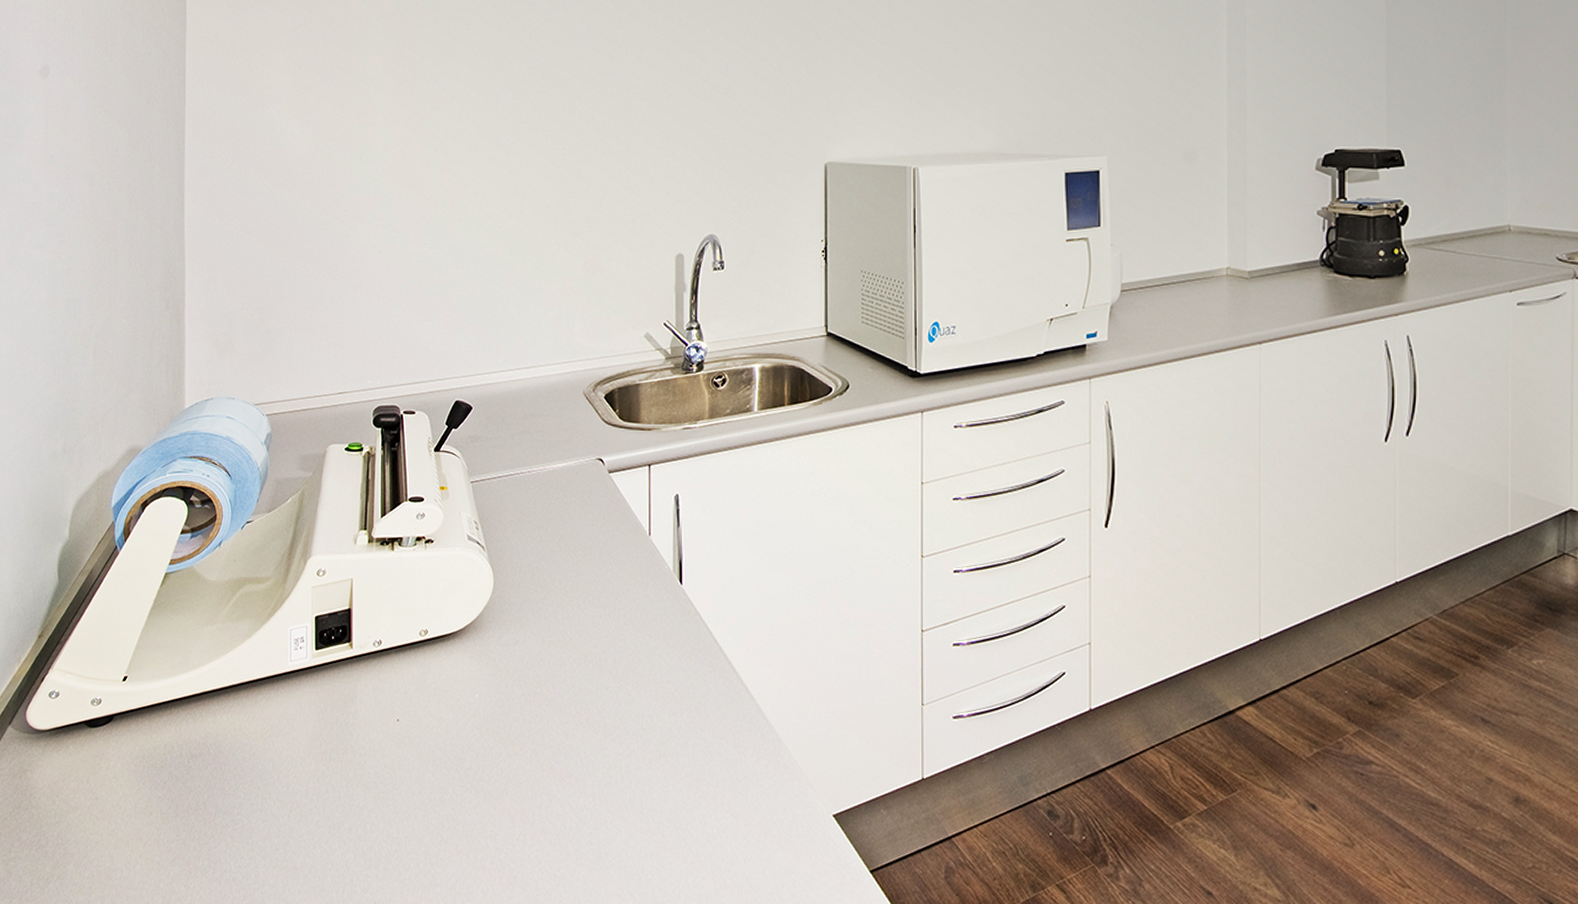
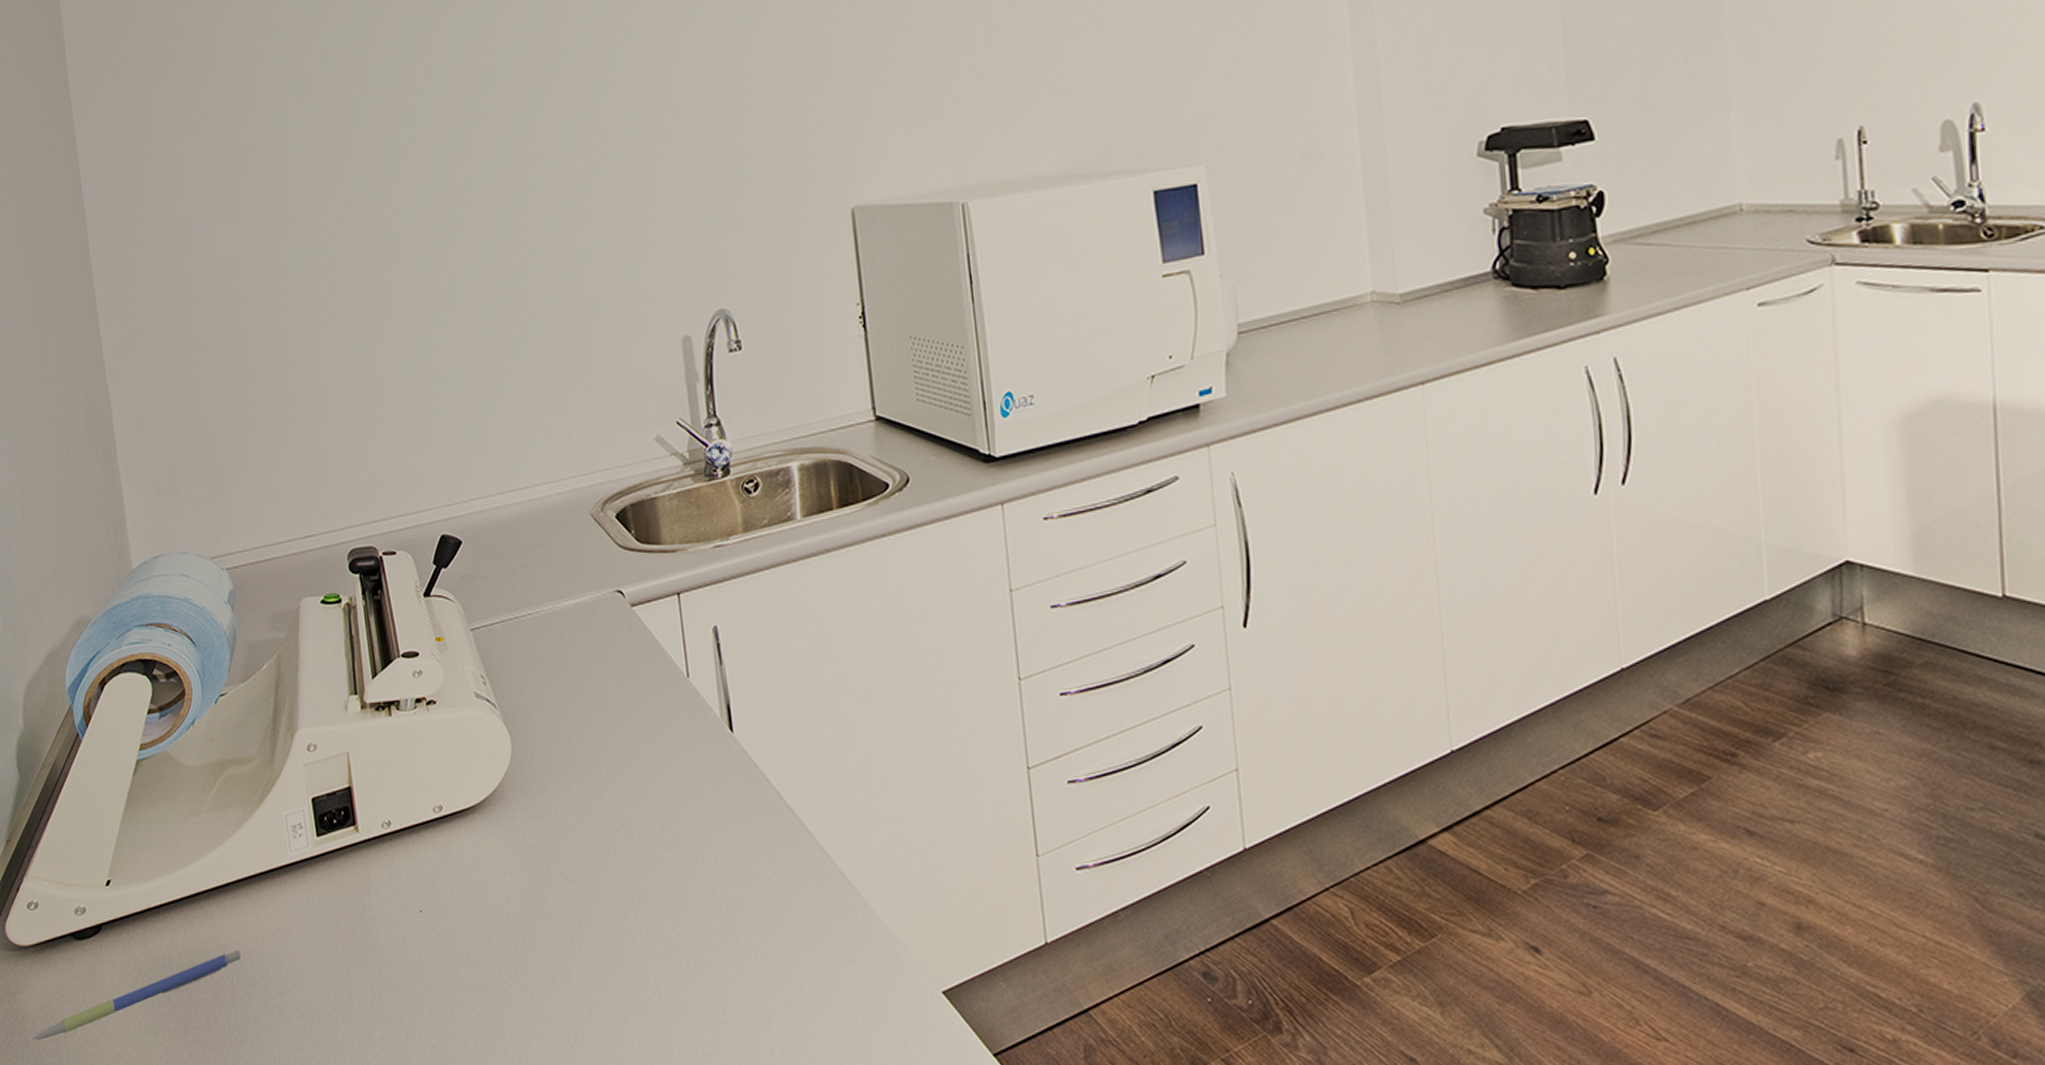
pen: none [36,745,234,815] -> present [32,950,241,1041]

